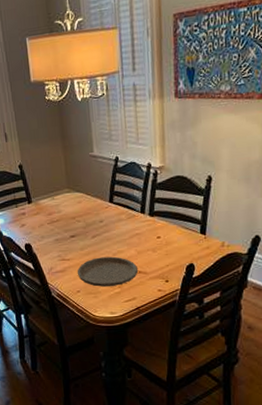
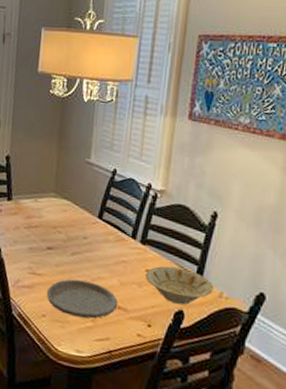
bowl: none [157,229,217,259] -> present [144,266,214,305]

